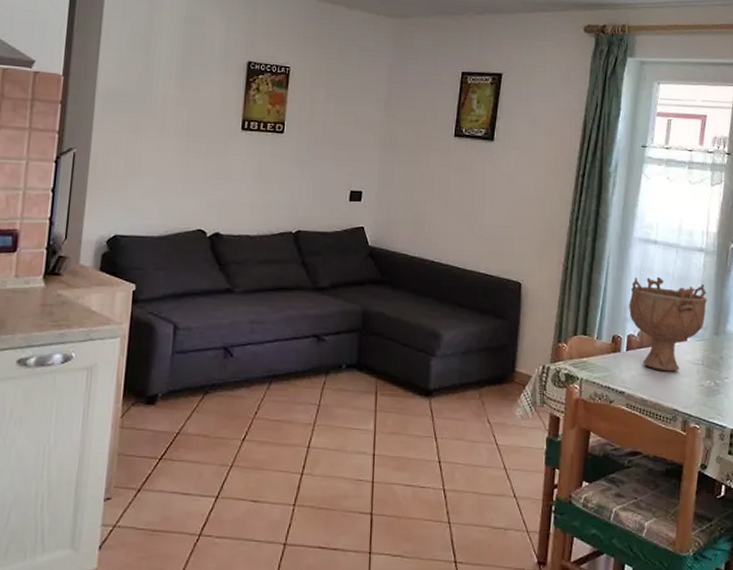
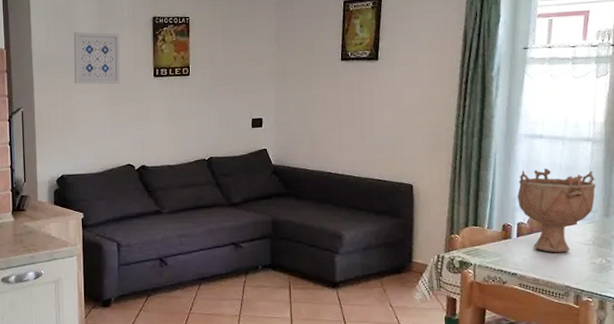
wall art: none [144,66,207,134] -> present [73,31,120,85]

